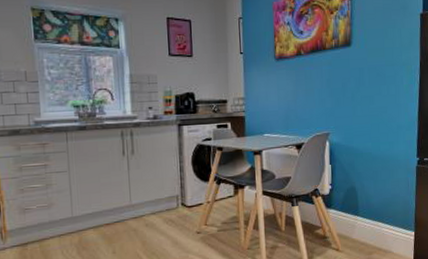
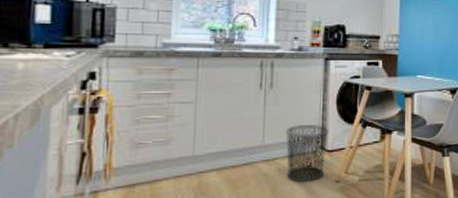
waste bin: none [149,184,187,236] -> present [285,125,329,183]

